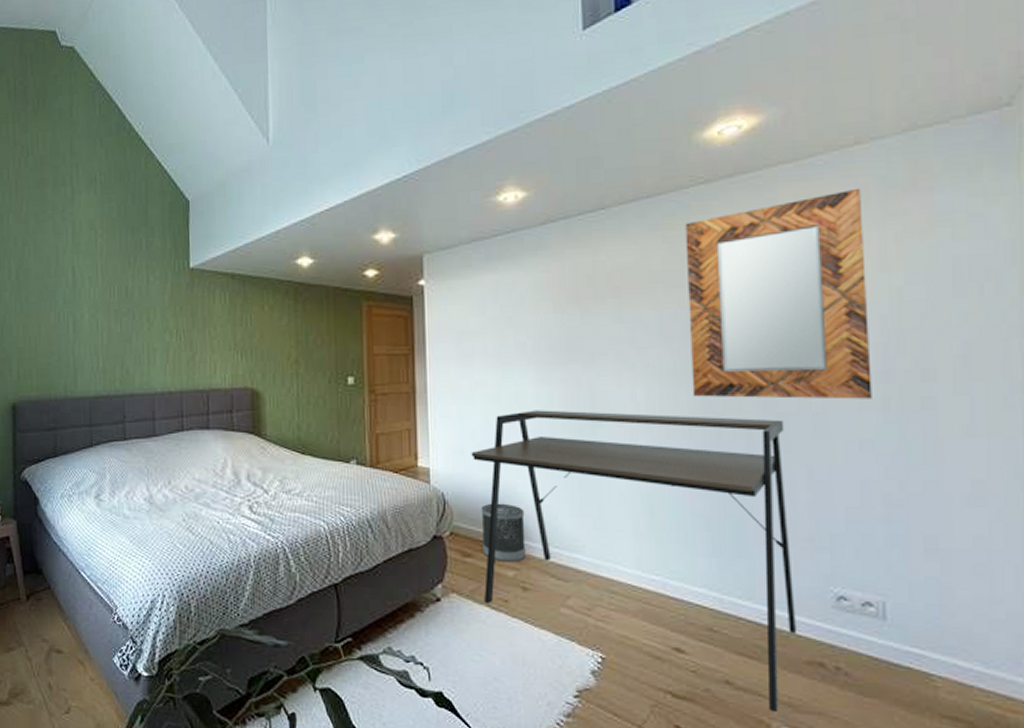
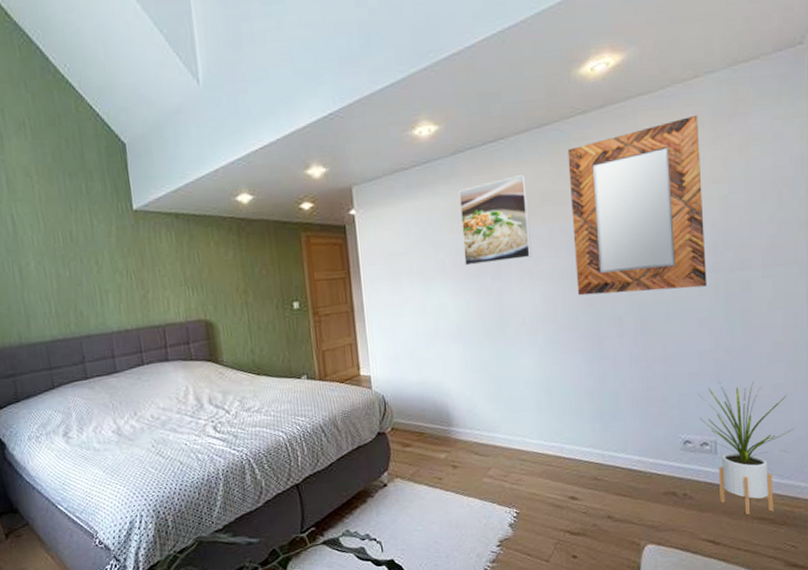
desk: present [471,410,798,713] -> none [404,308,657,534]
wastebasket: present [481,503,526,562] -> none [415,398,454,448]
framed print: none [546,251,634,351] -> present [458,175,532,266]
house plant: none [857,524,1005,712] -> present [697,382,794,515]

